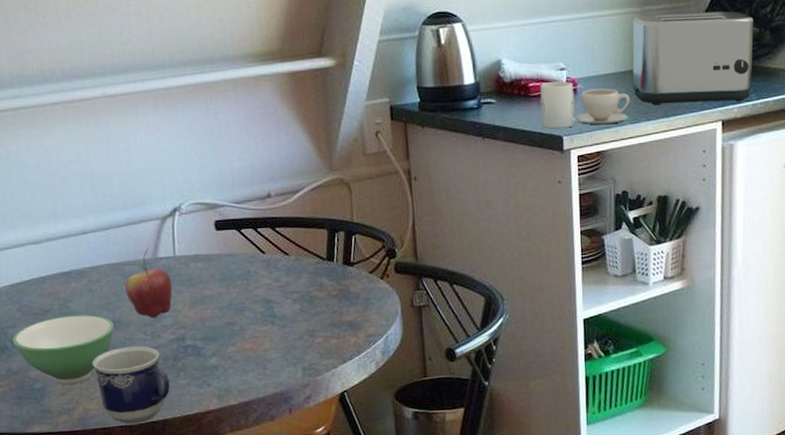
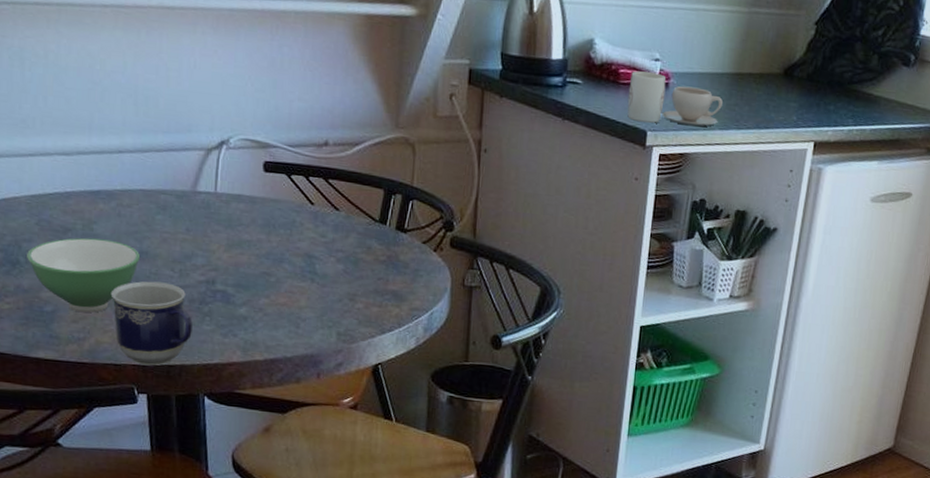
fruit: present [124,247,172,318] -> none [156,178,209,255]
toaster: present [632,11,759,105] -> none [727,16,867,124]

